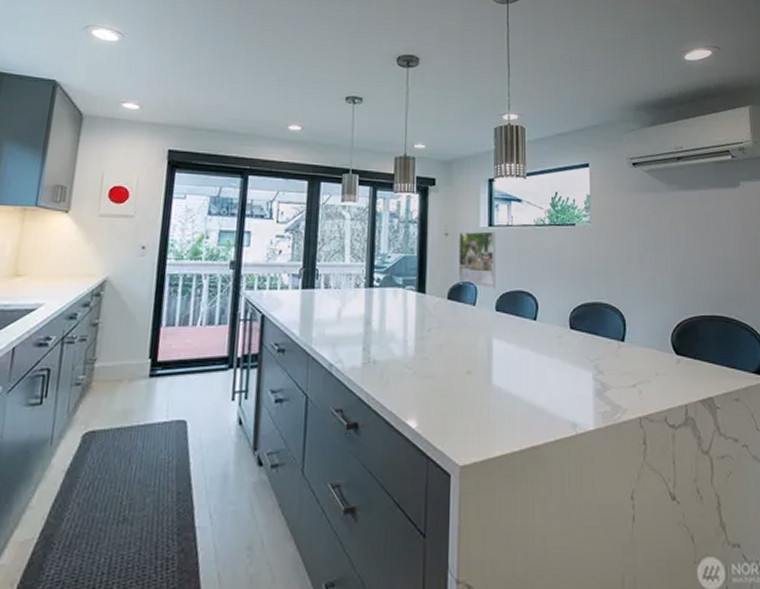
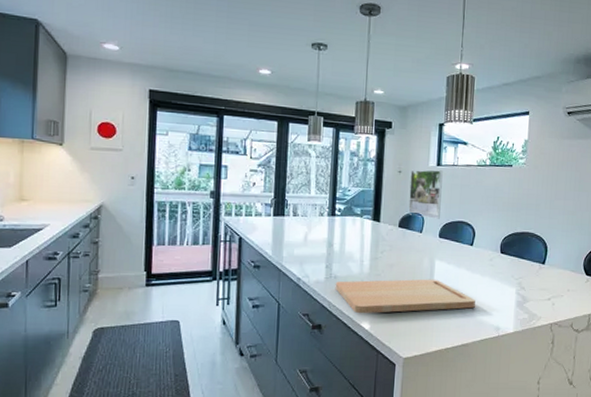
cutting board: none [374,362,544,409] -> present [335,279,475,314]

